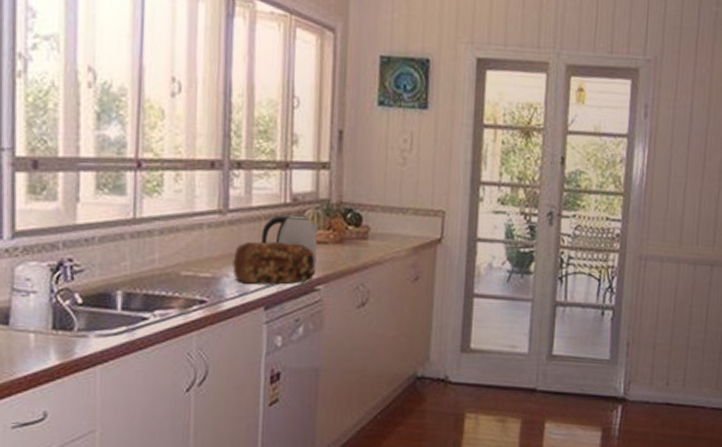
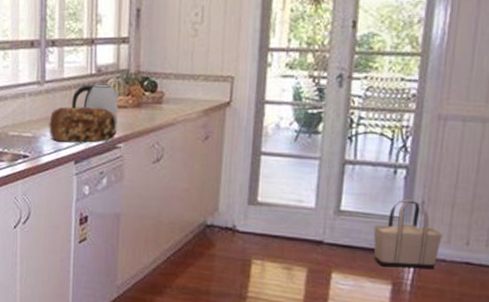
shopping bag: none [584,340,646,413] -> present [373,198,442,270]

